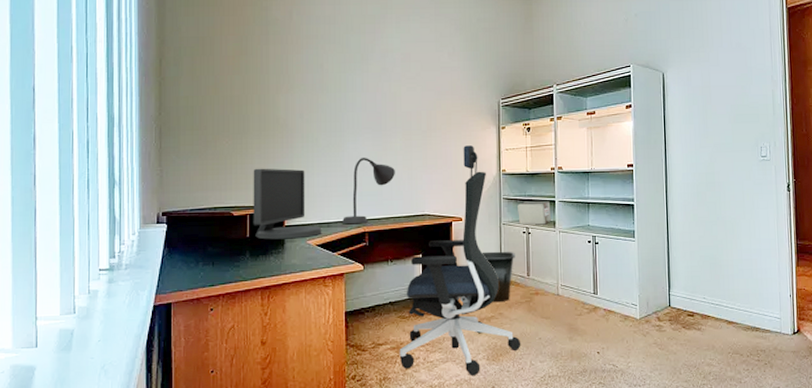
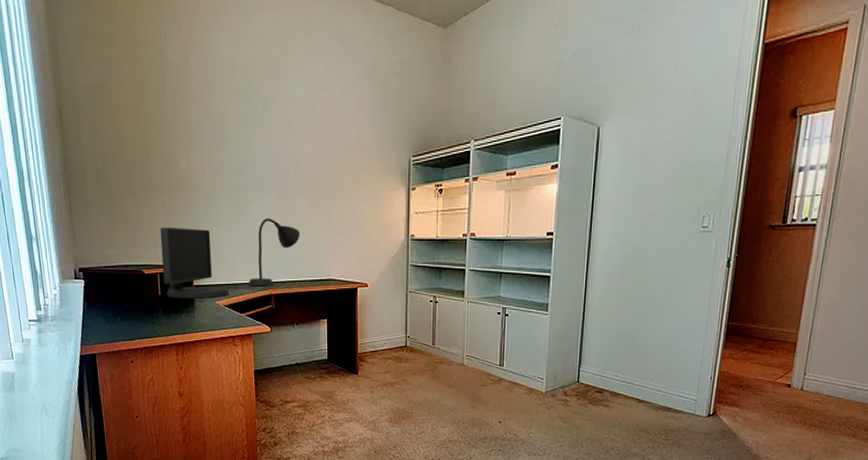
office chair: present [399,145,521,376] -> none [306,208,424,436]
waste bin: present [482,251,515,302] -> none [387,319,421,368]
box: present [518,200,551,225] -> none [425,268,460,294]

